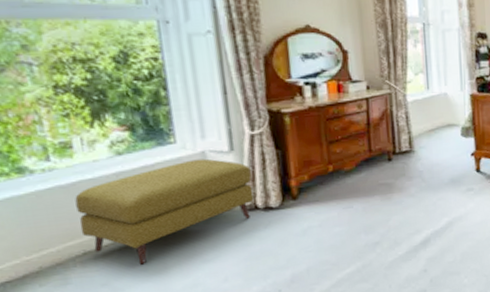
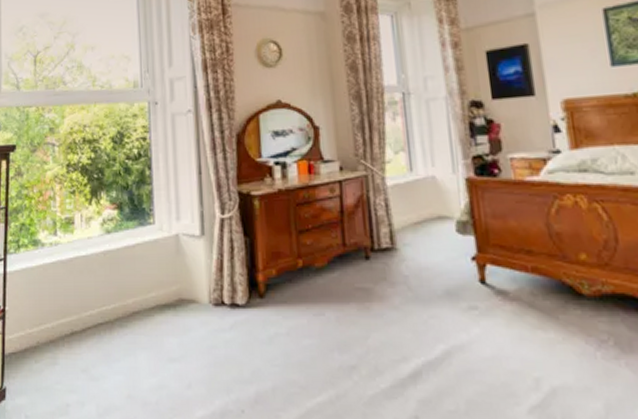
ottoman: present [75,158,254,265] -> none [71,242,221,354]

